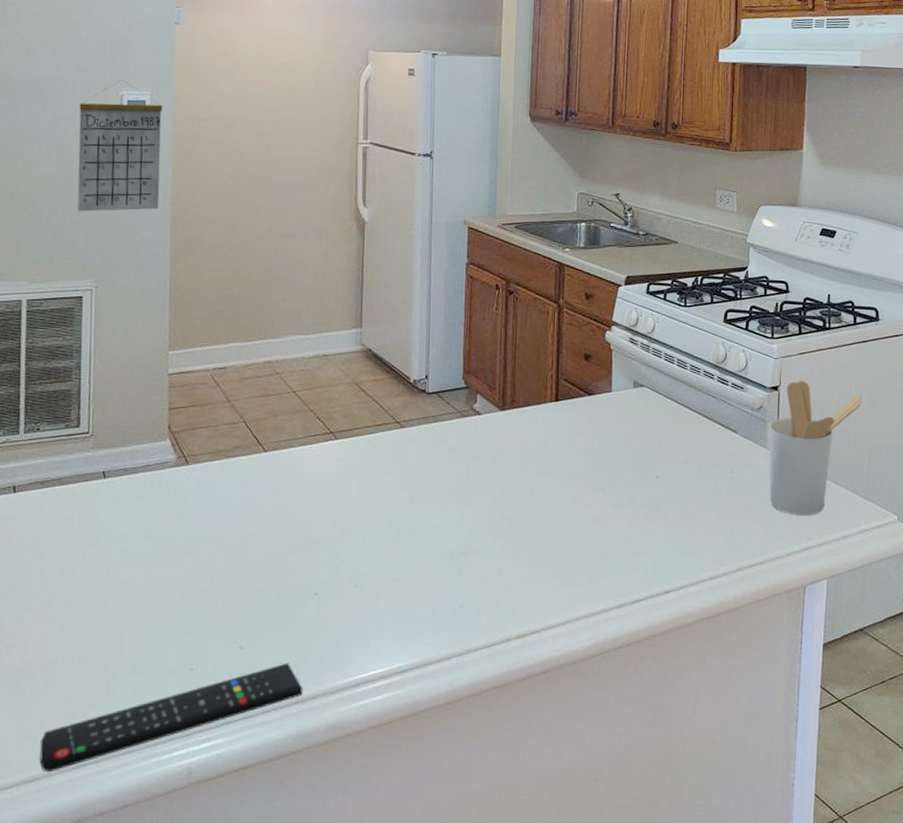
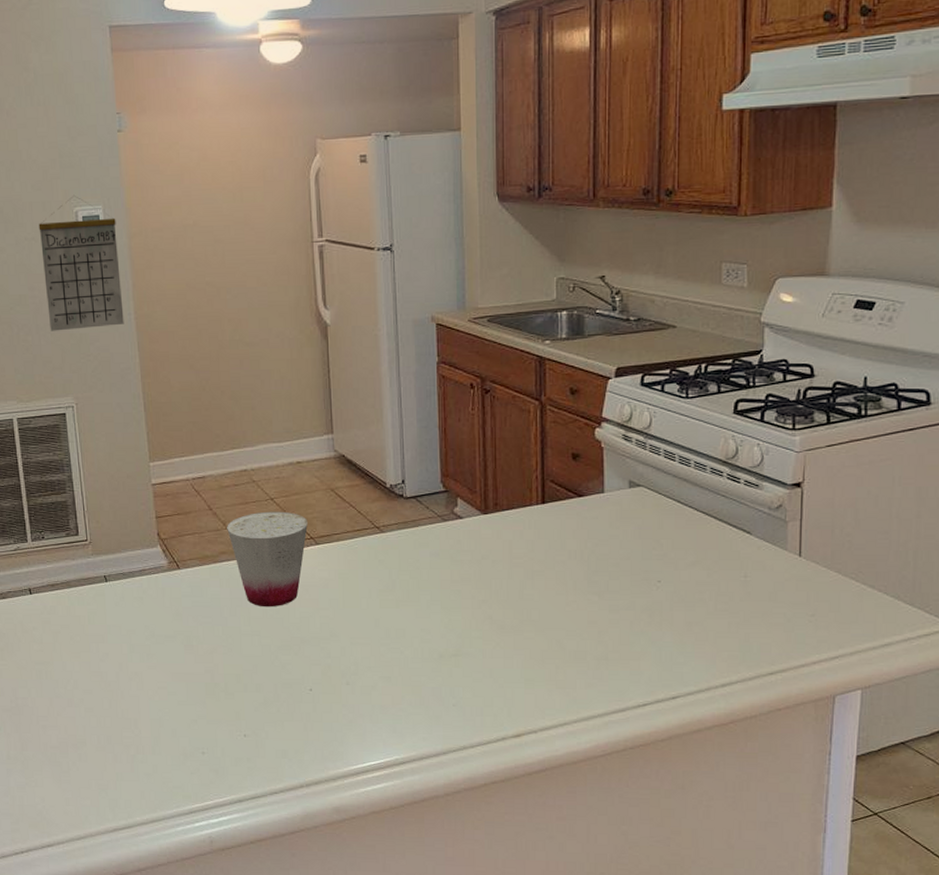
remote control: present [39,663,303,772] -> none [81,751,307,833]
cup: none [244,404,329,506] -> present [227,511,308,608]
utensil holder: present [769,380,863,515] -> none [790,475,908,622]

